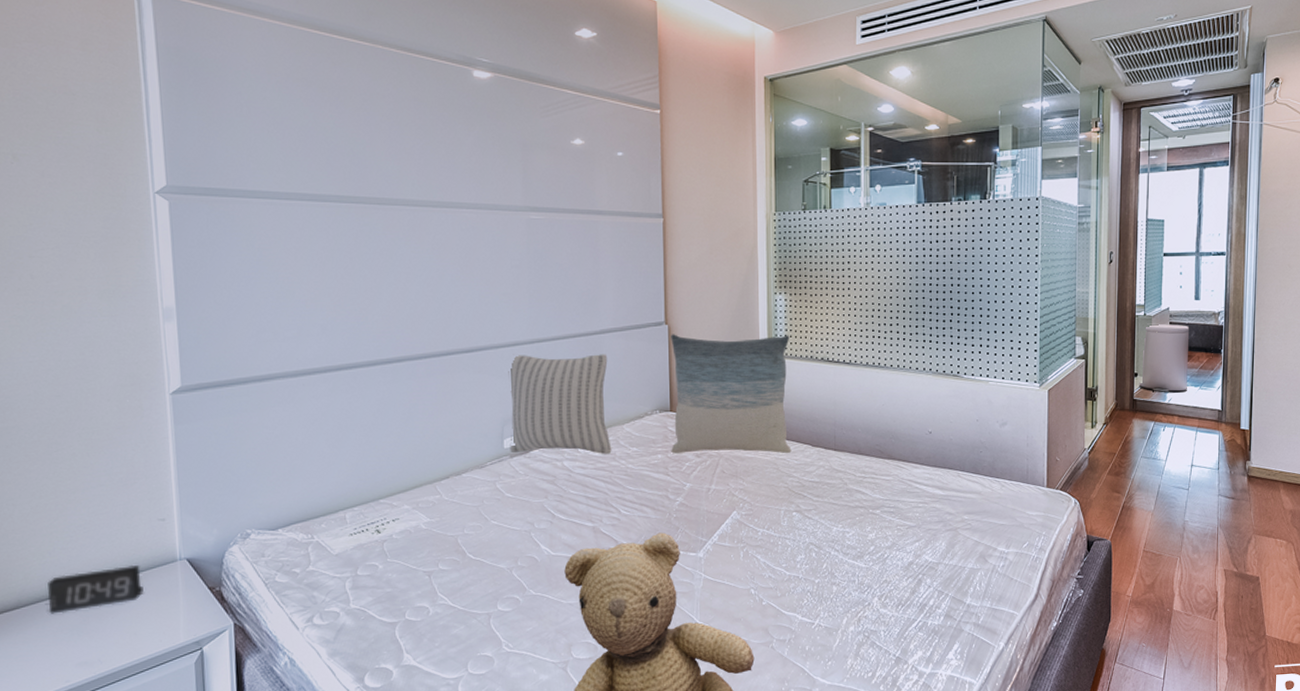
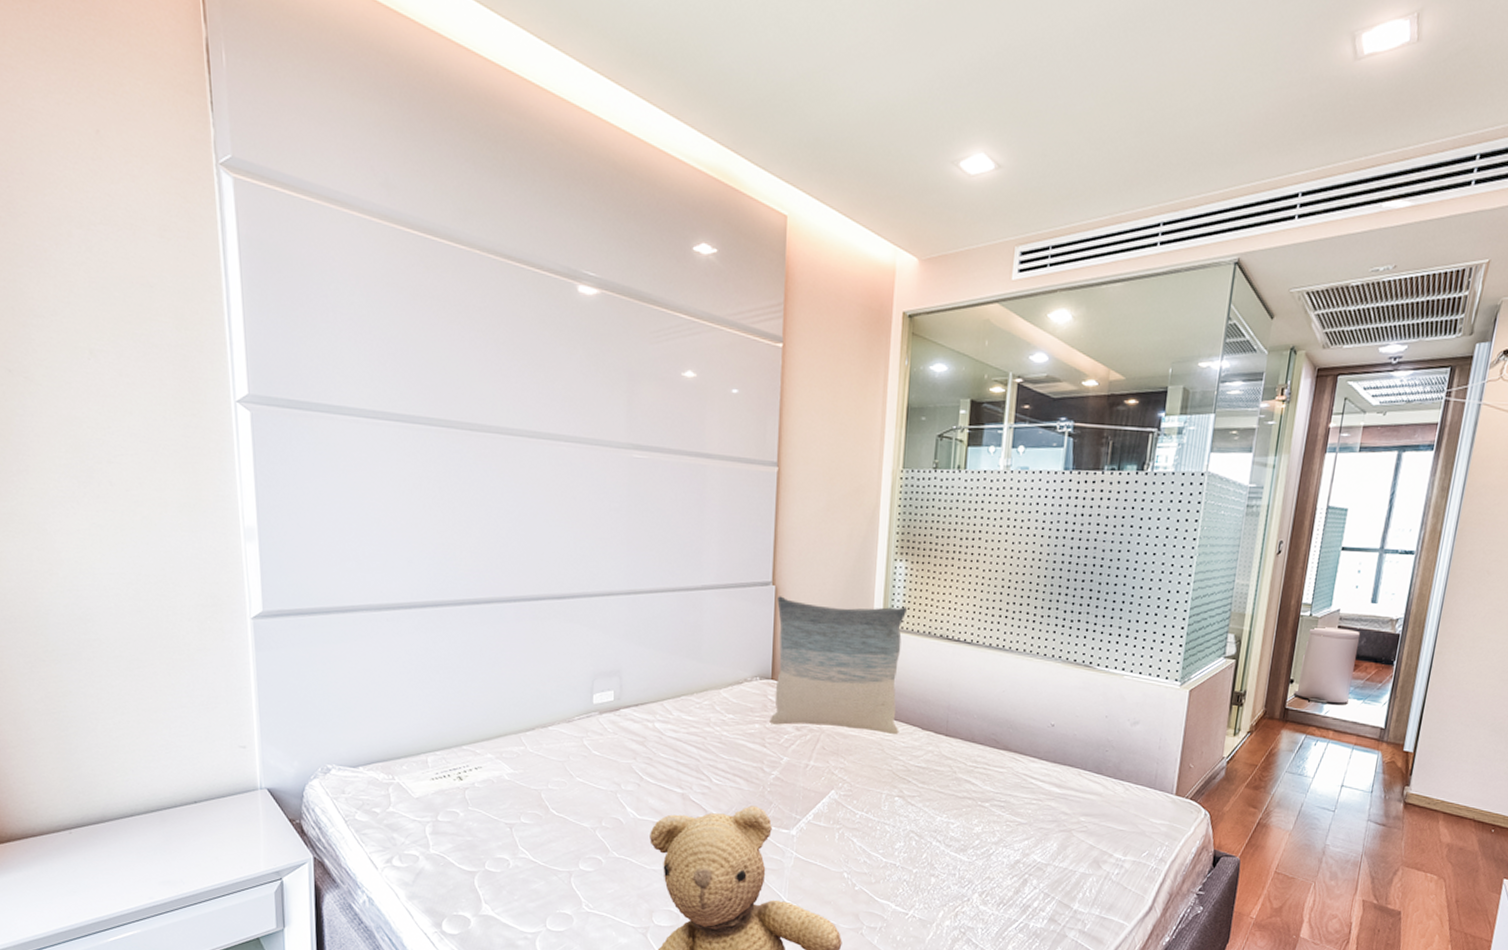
alarm clock: present [47,565,144,614] -> none [131,790,225,832]
pillow: present [508,354,612,455] -> none [599,604,708,720]

